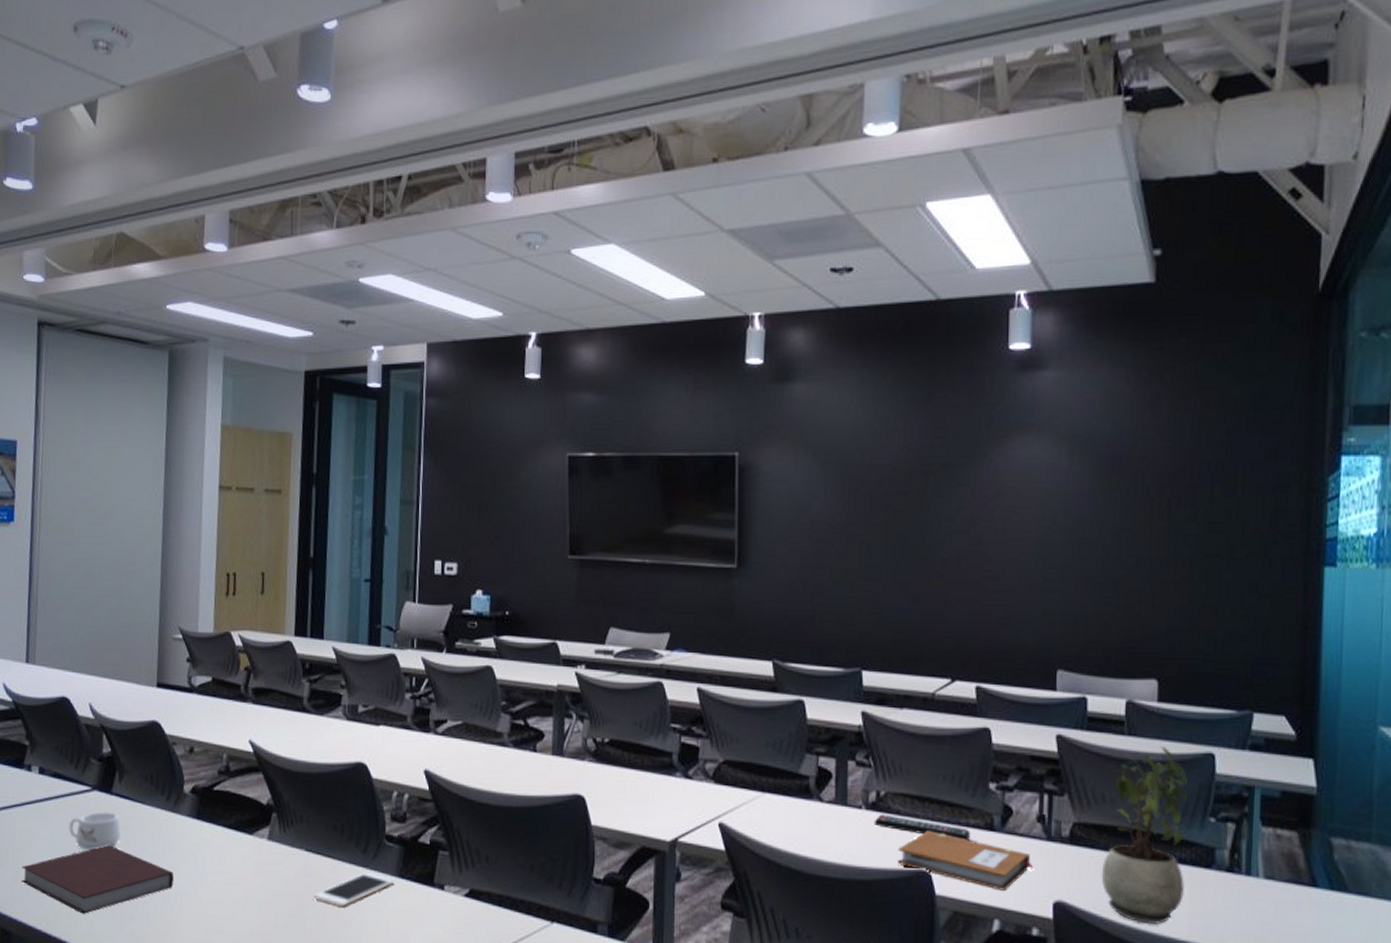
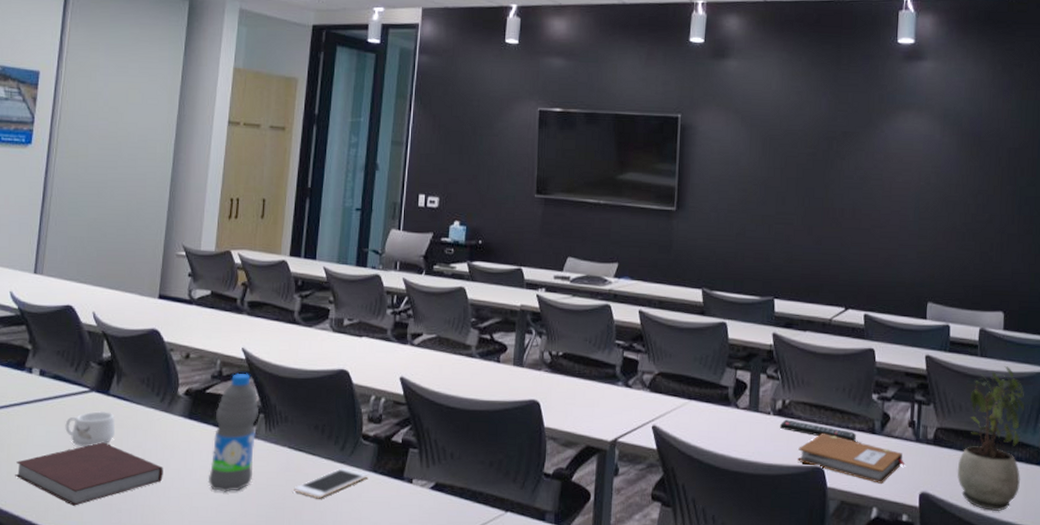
water bottle: none [221,768,272,900] -> present [208,373,260,492]

